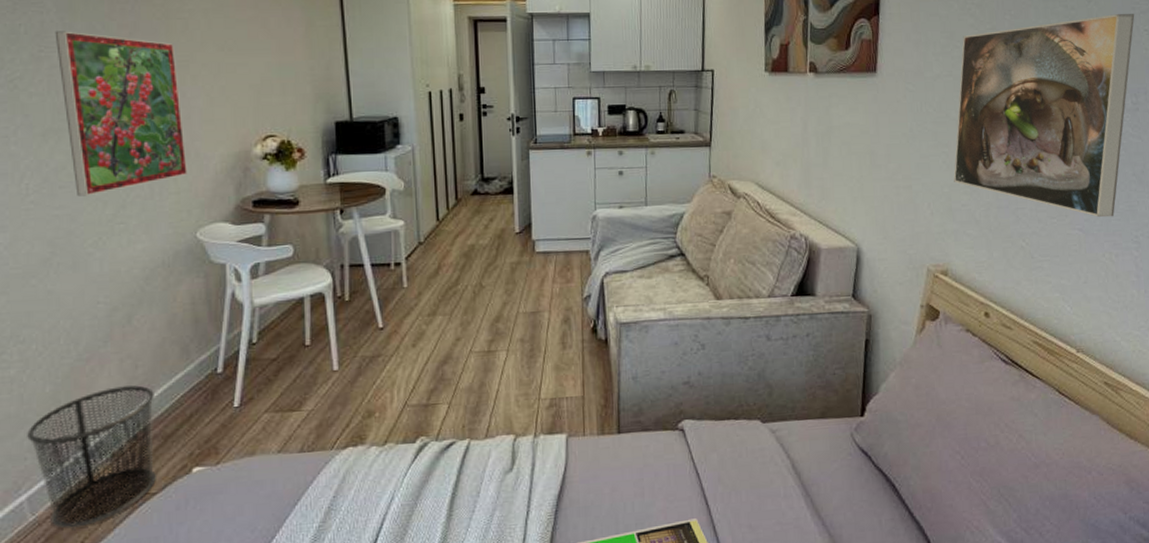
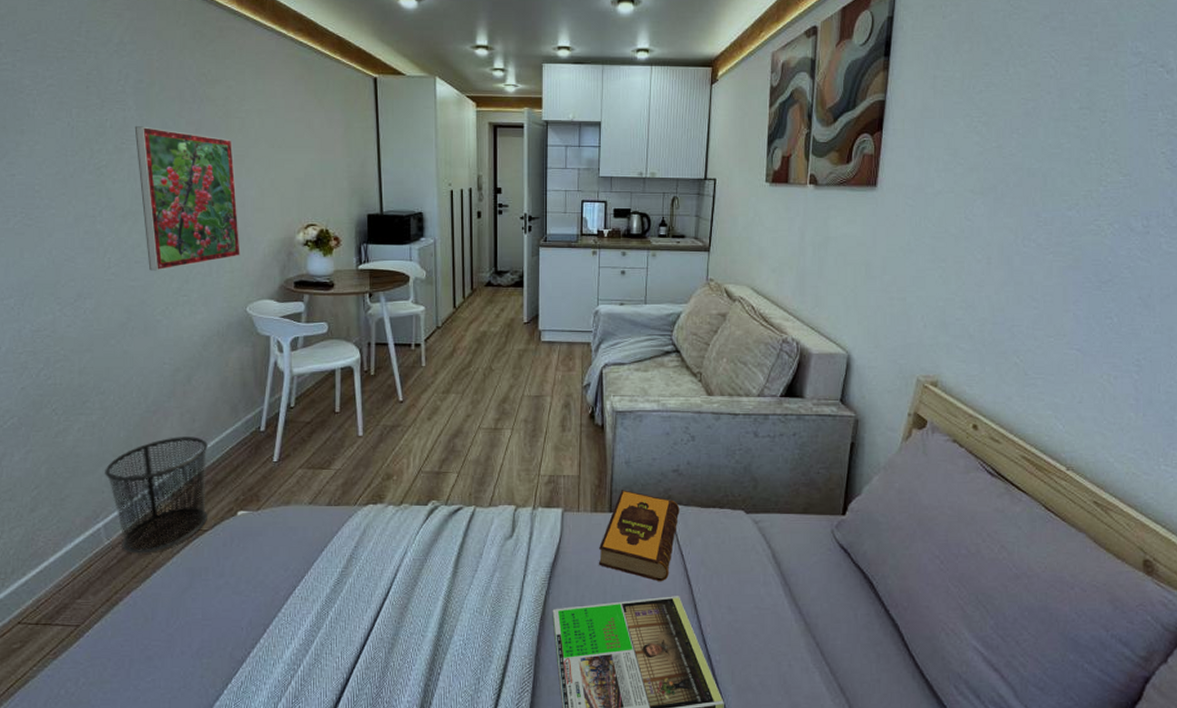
hardback book: none [608,408,693,506] -> present [598,490,680,582]
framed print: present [953,13,1135,218] -> none [949,135,1152,339]

